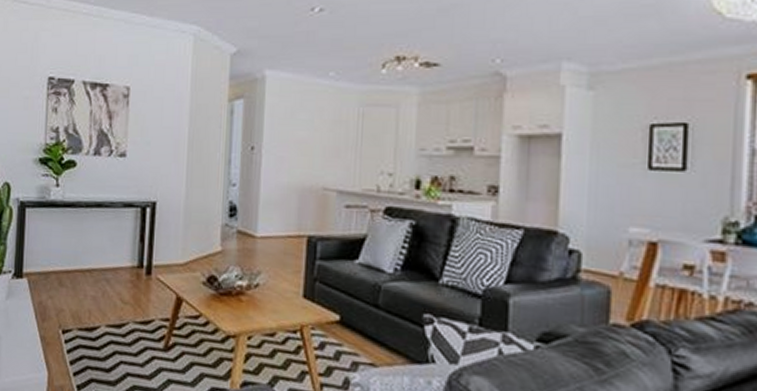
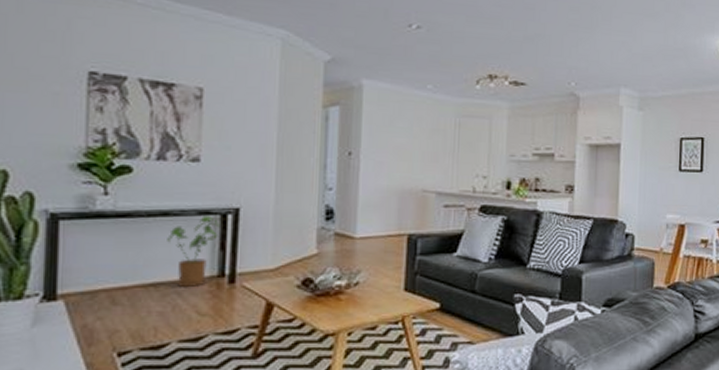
house plant: none [100,208,140,275] -> present [167,215,220,287]

